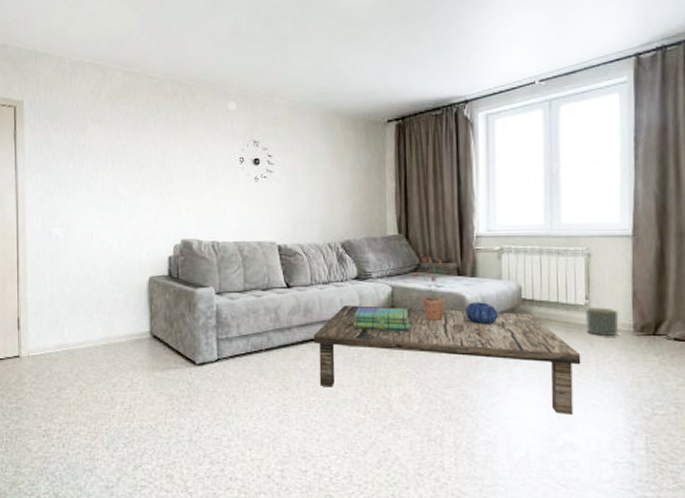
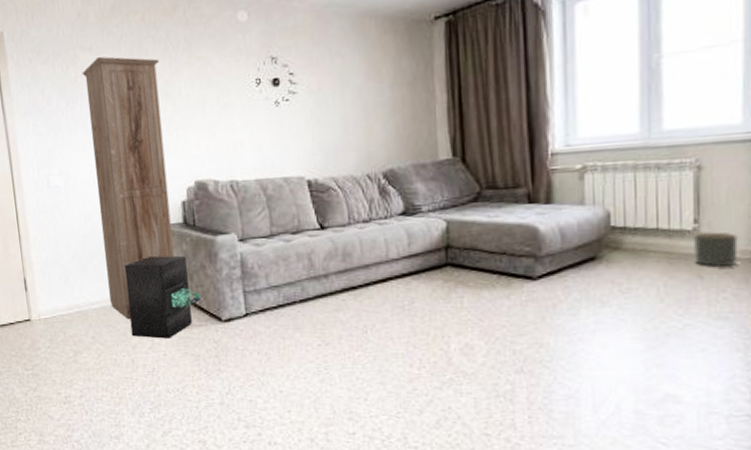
cabinet: none [90,128,159,360] -> present [82,56,174,320]
speaker: none [112,304,179,379] -> present [124,255,201,339]
coffee table: present [313,305,581,415] -> none [354,244,687,362]
stack of books: present [353,307,410,331] -> none [401,245,471,274]
potted plant: present [412,256,447,322] -> none [471,181,515,260]
decorative bowl: present [465,302,498,324] -> none [538,233,580,260]

